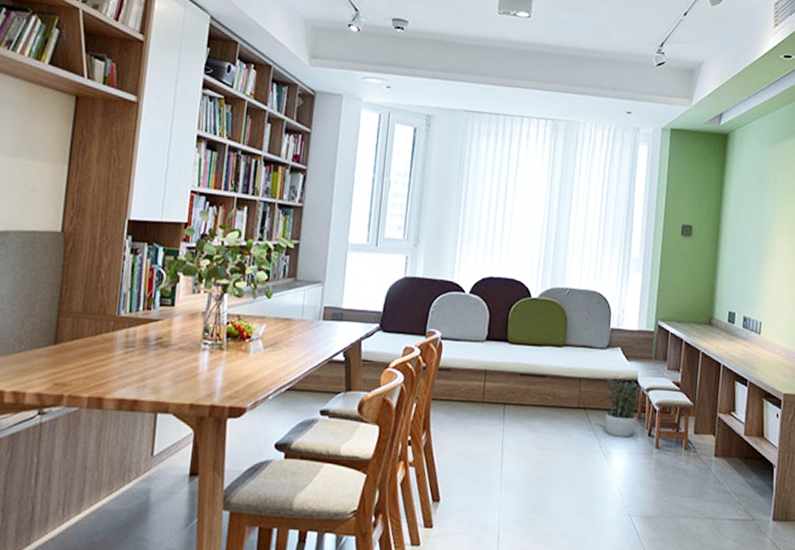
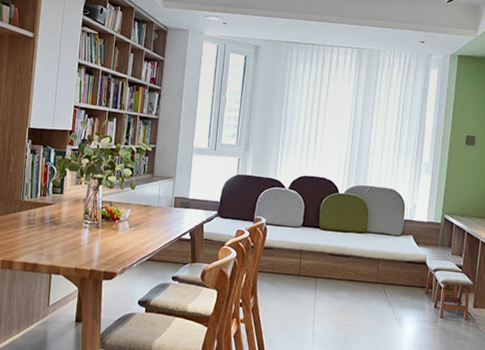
potted plant: present [604,376,645,437] -> none [398,258,432,308]

